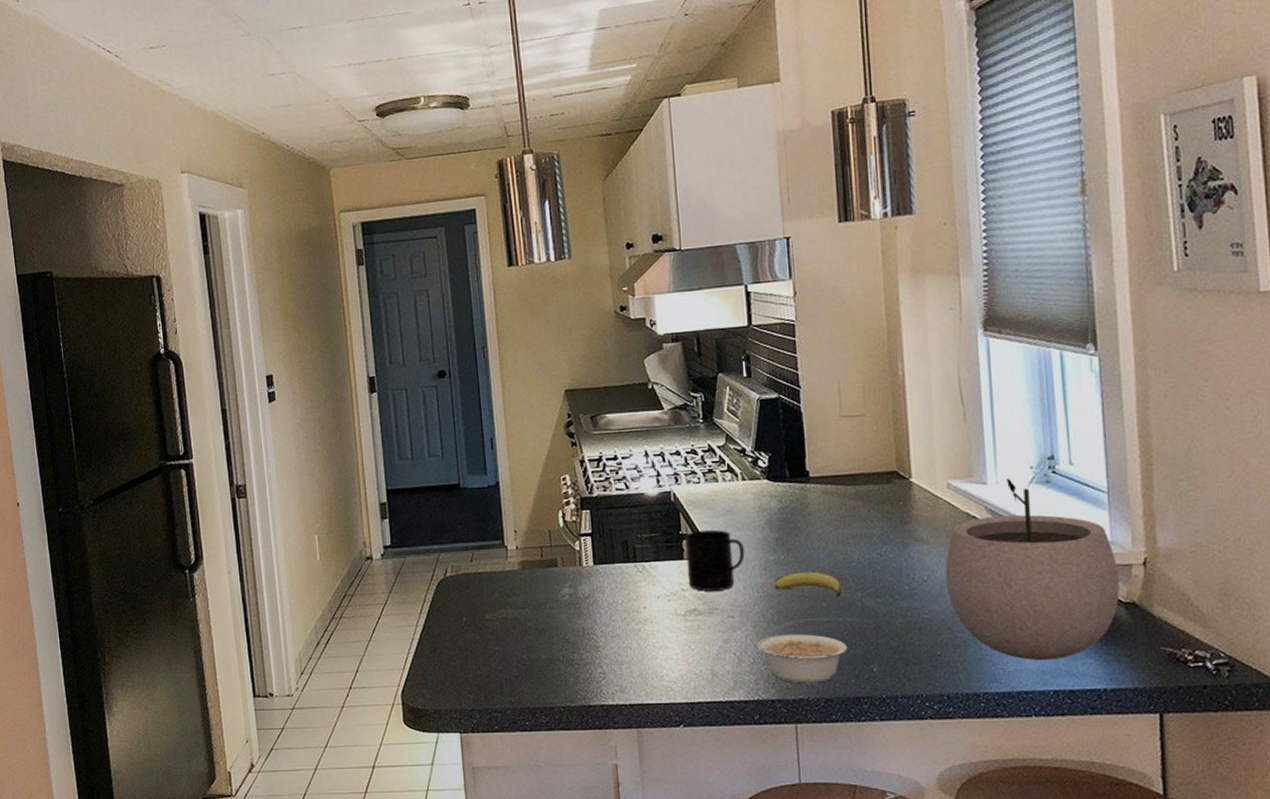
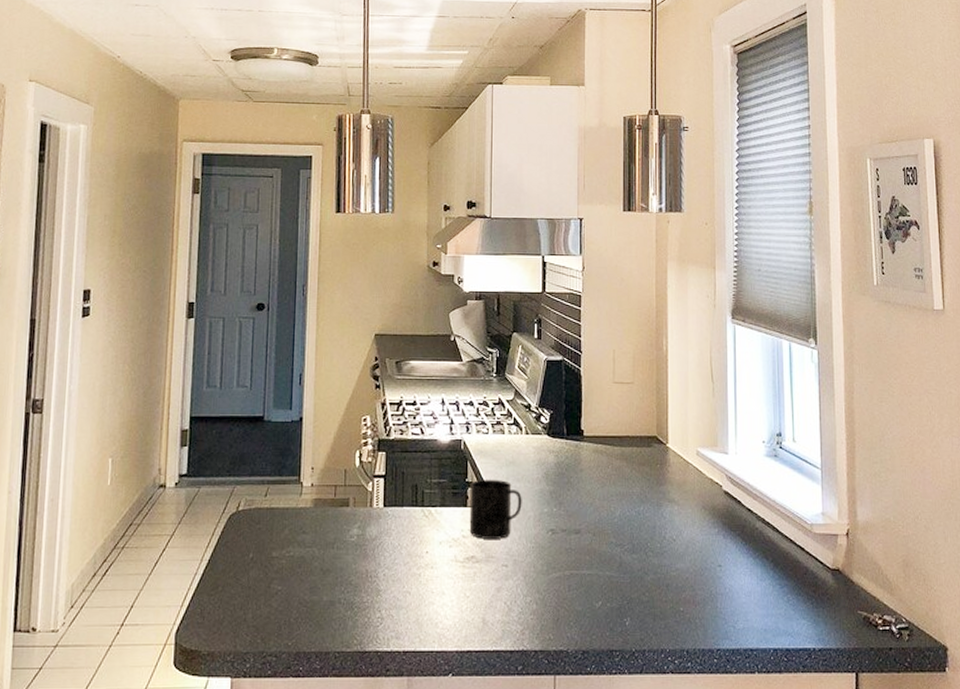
legume: present [756,633,848,684] -> none [525,585,605,635]
fruit: present [774,571,843,597] -> none [545,525,604,552]
plant pot: present [945,473,1120,661] -> none [691,447,828,620]

